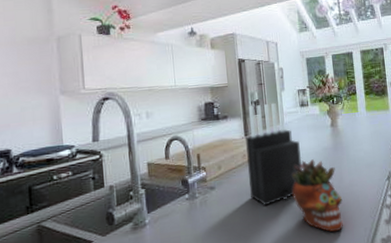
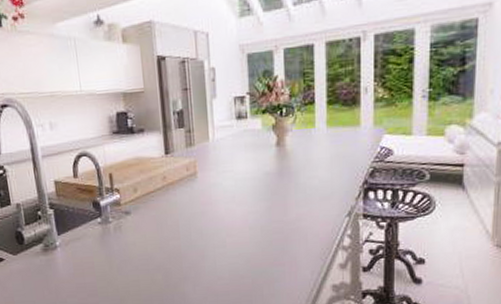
knife block: present [246,102,302,206] -> none [166,112,236,237]
succulent planter: present [292,159,343,232] -> none [222,186,286,273]

